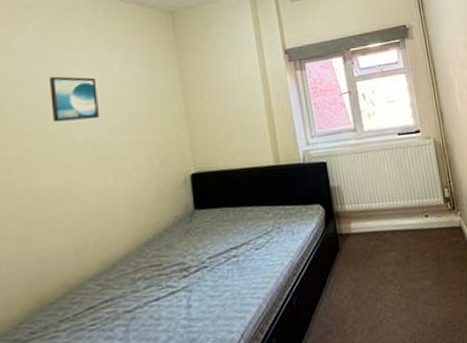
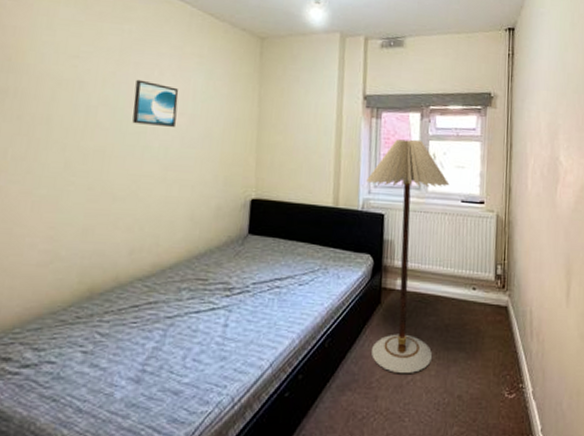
floor lamp: none [303,83,400,316] -> present [367,139,450,374]

